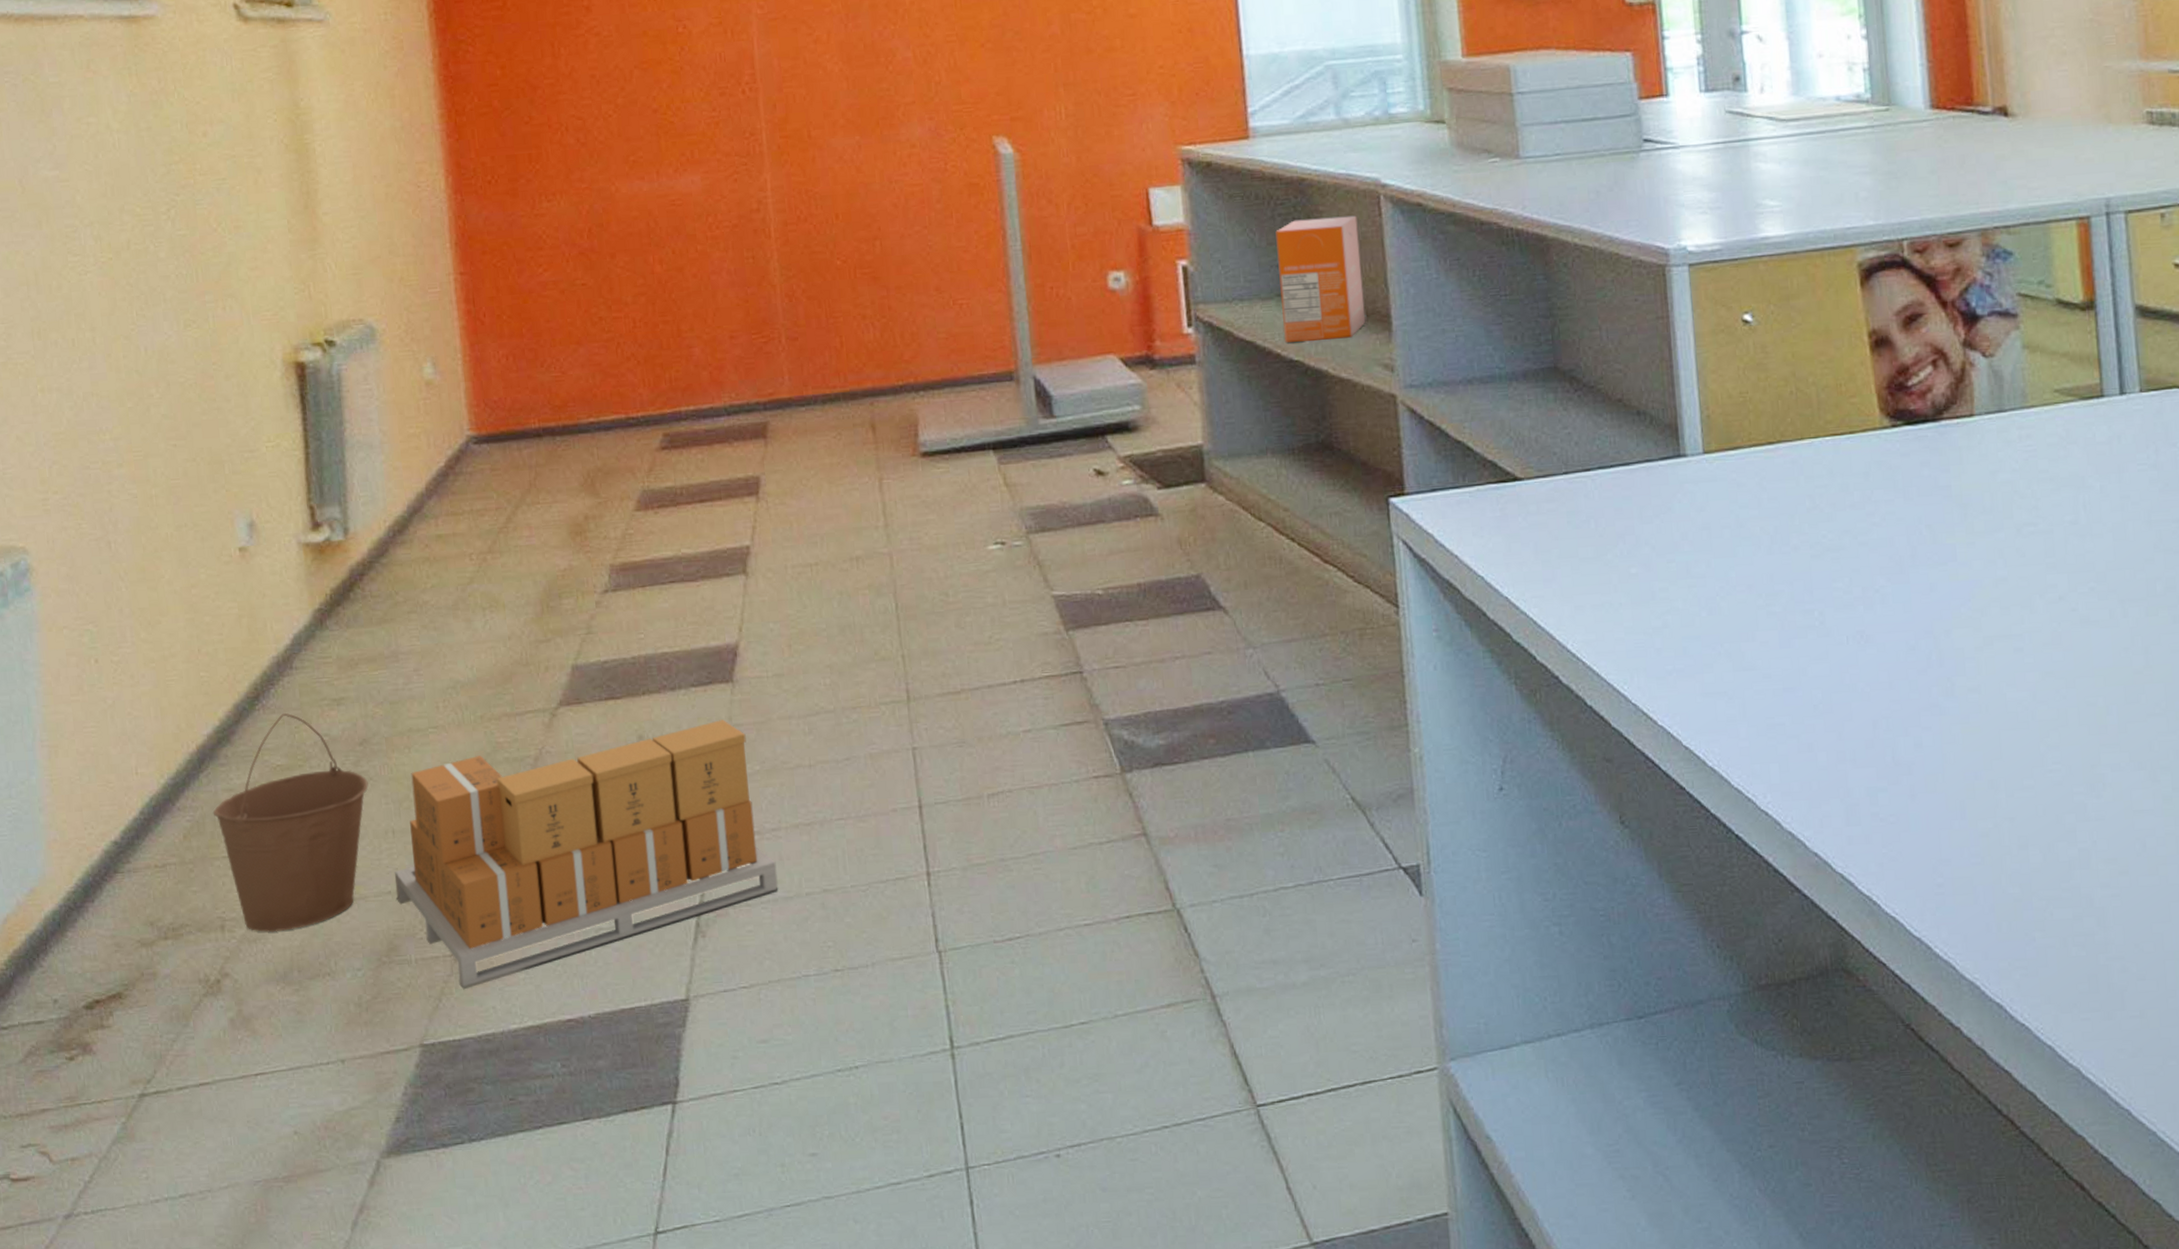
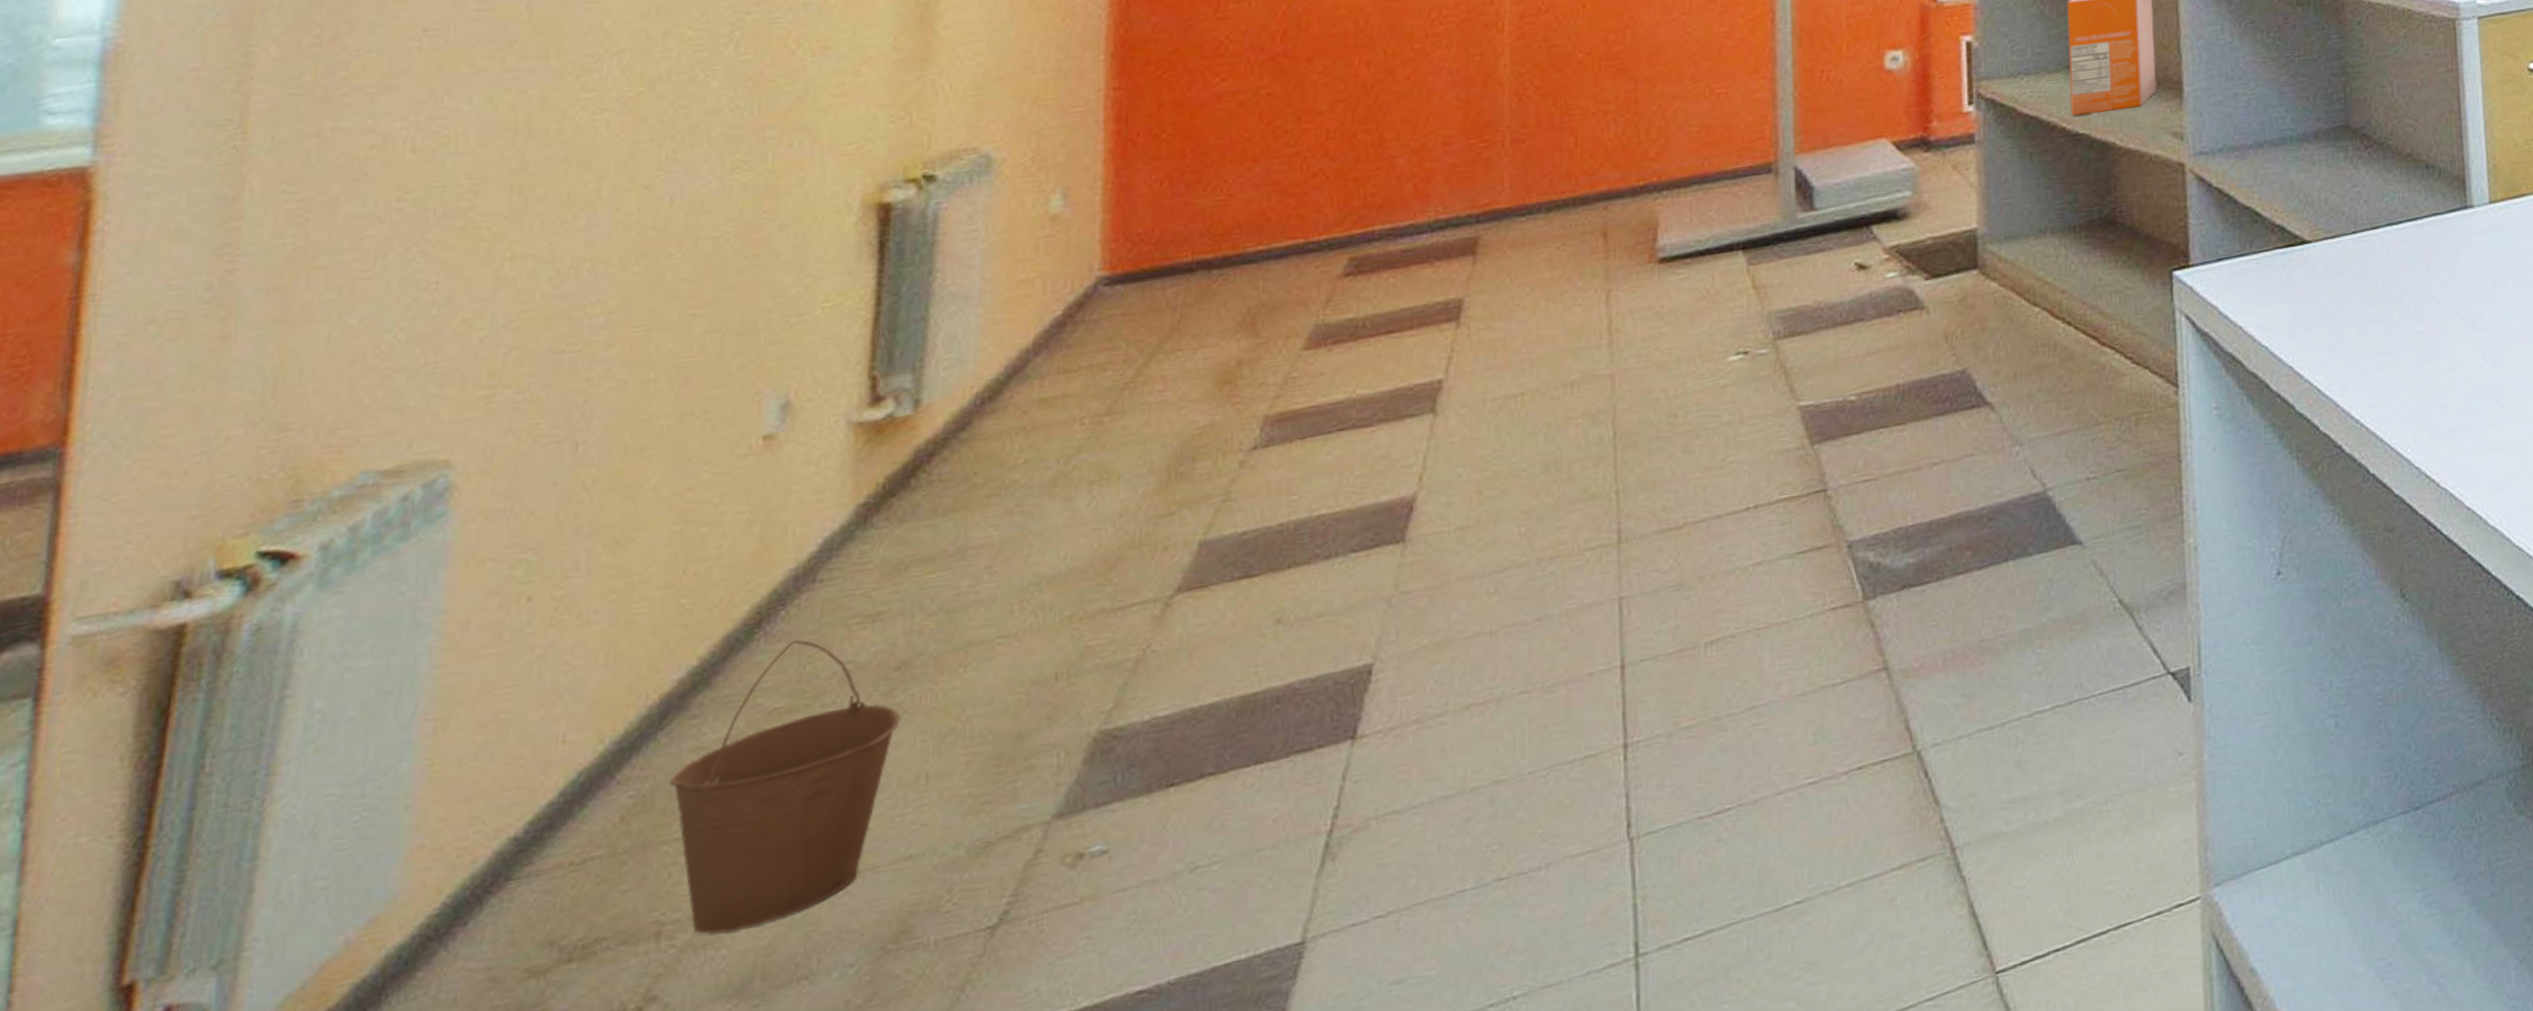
cardboard boxes: present [394,720,779,990] -> none [919,588,1437,972]

